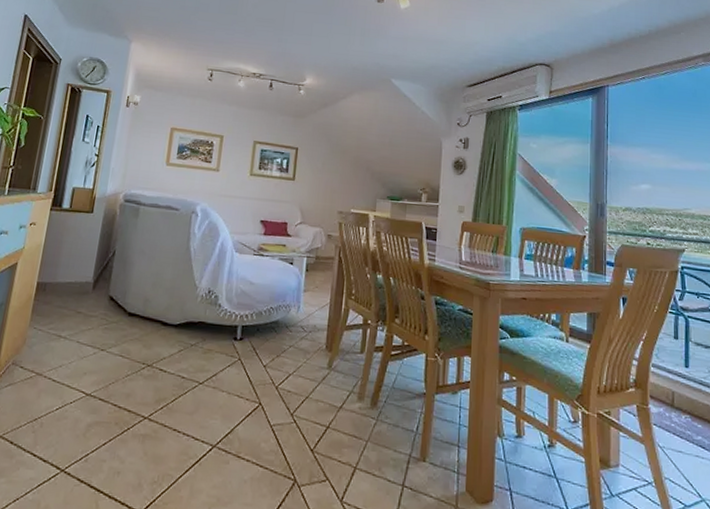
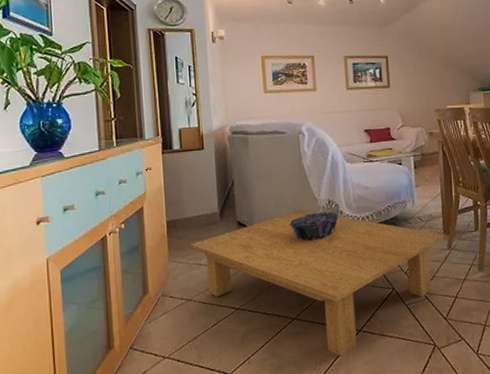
coffee table: none [54,294,327,475] -> present [189,209,445,357]
decorative bowl: none [163,300,217,332] -> present [289,211,339,241]

